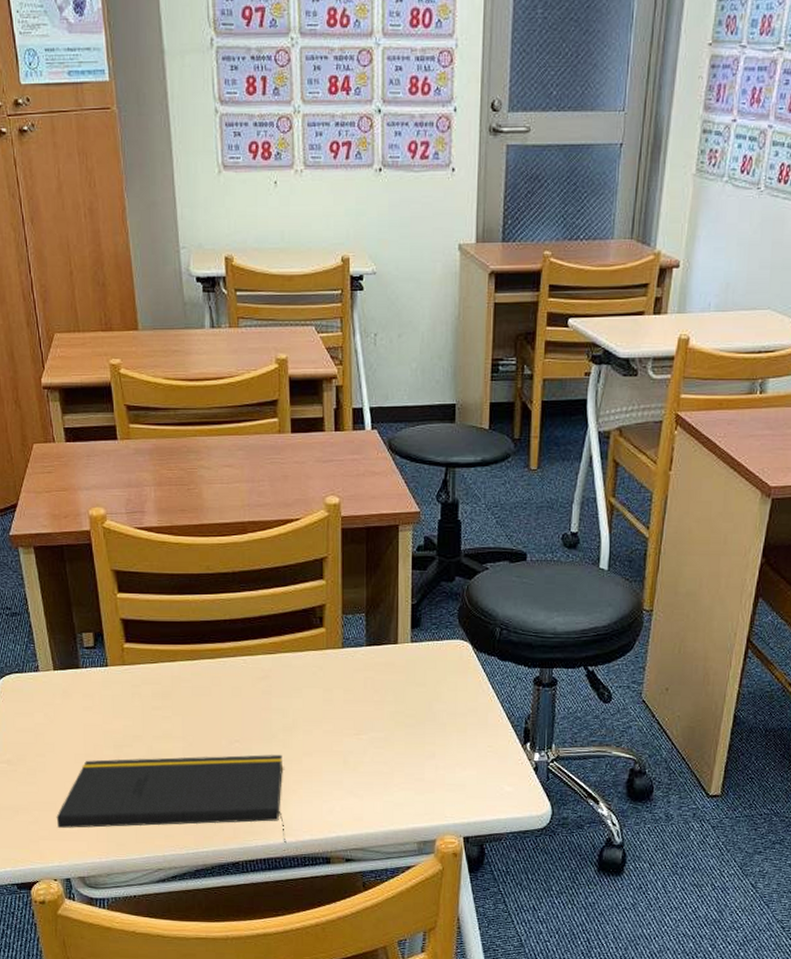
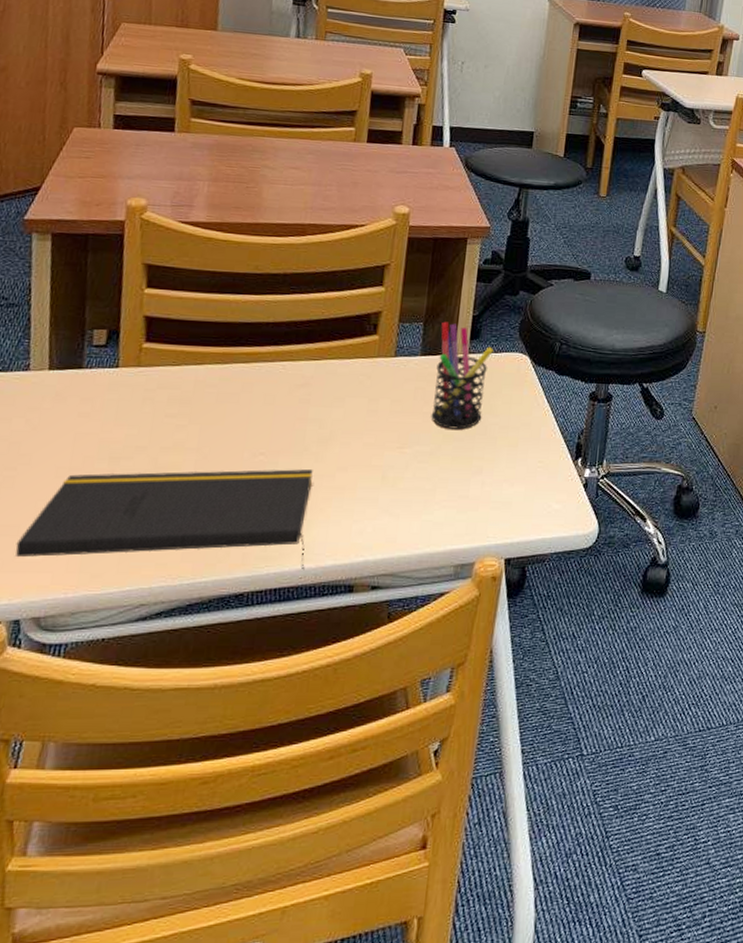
pen holder: none [382,611,435,716] -> present [431,321,493,429]

